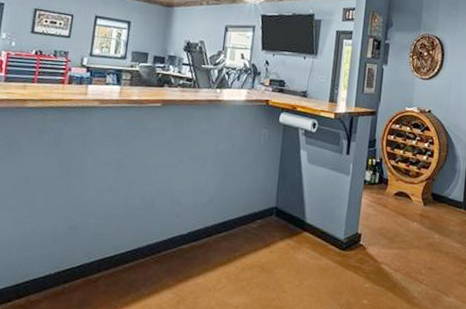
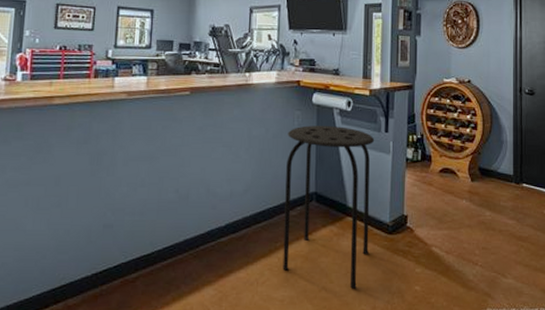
stool: none [239,143,336,300] -> present [283,125,375,289]

